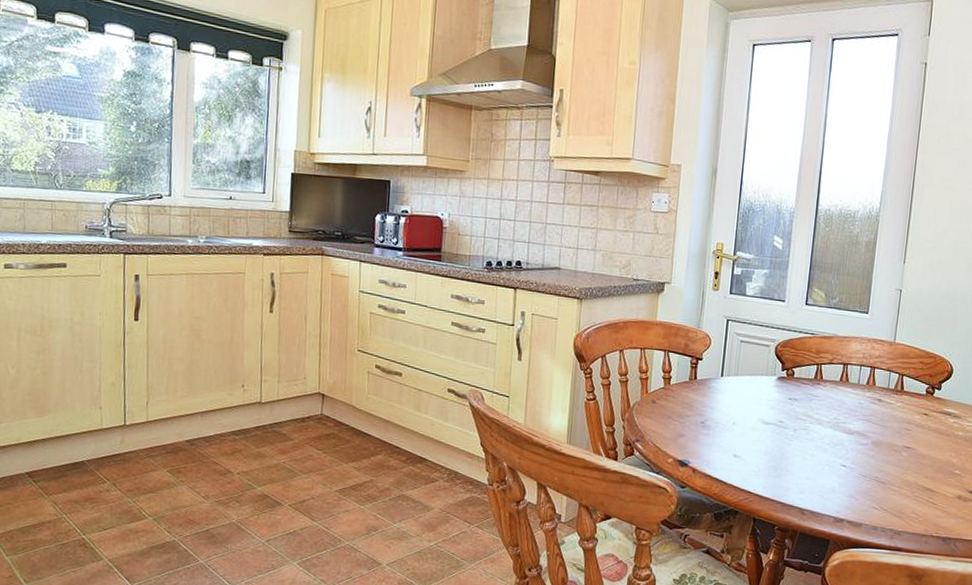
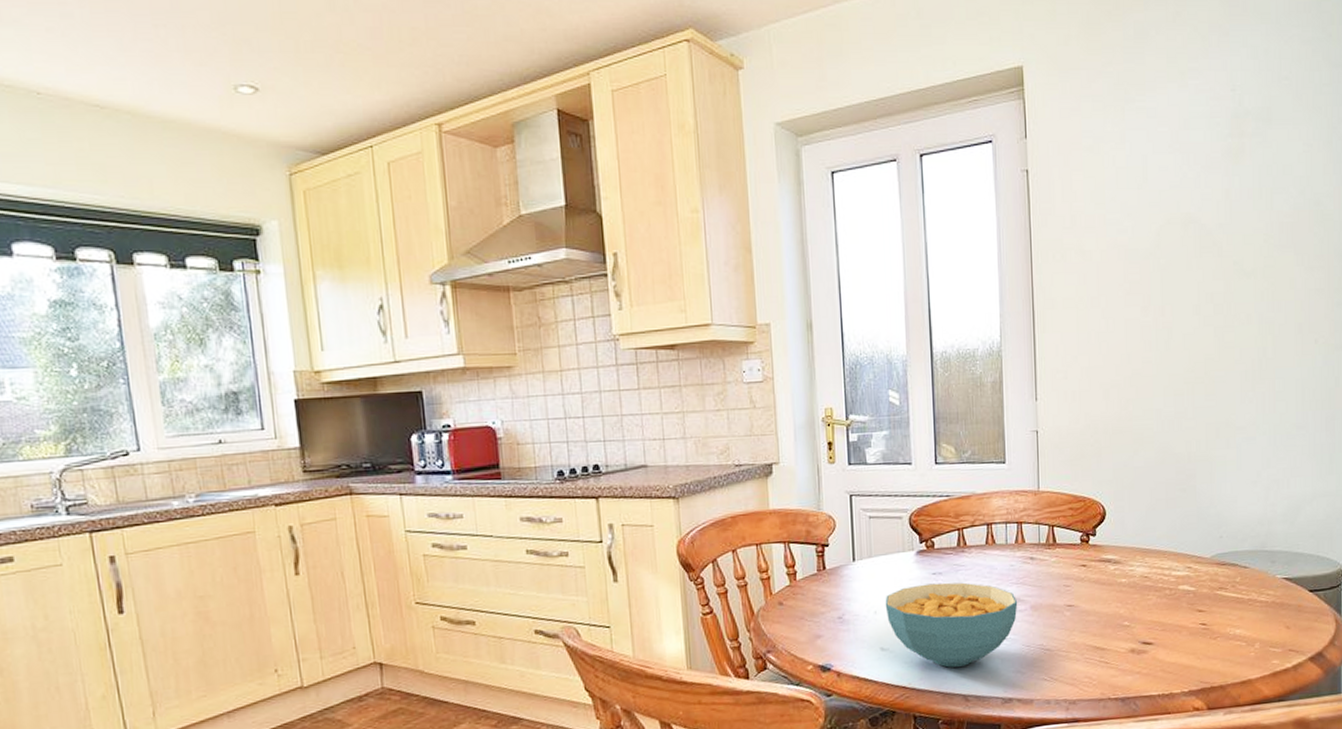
cereal bowl: none [743,406,861,484] -> present [885,582,1018,668]

